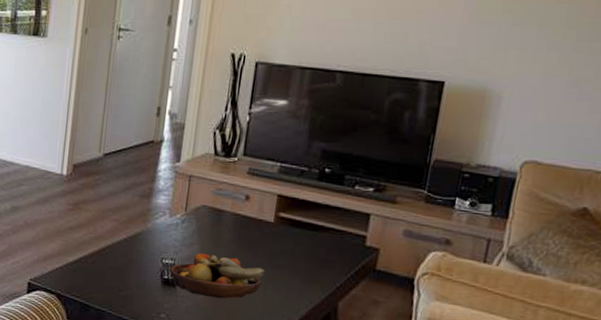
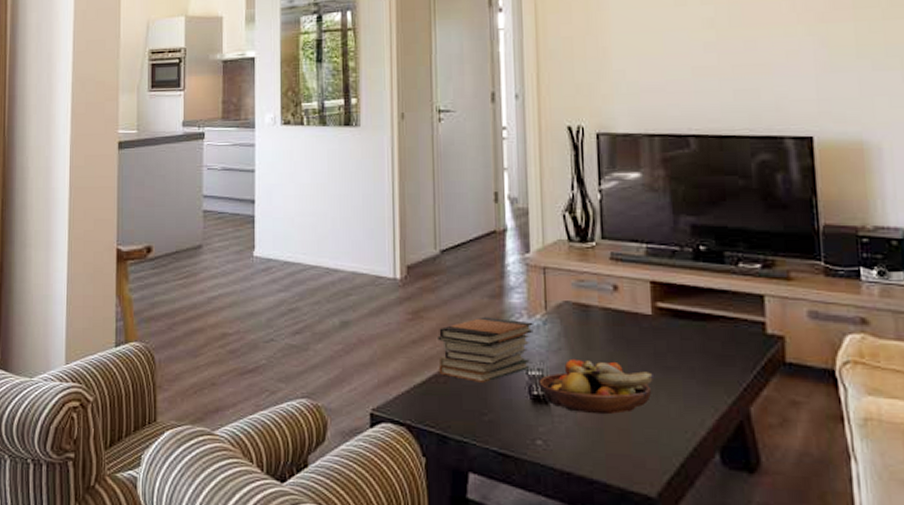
book stack: none [89,212,173,266] -> present [438,316,534,382]

